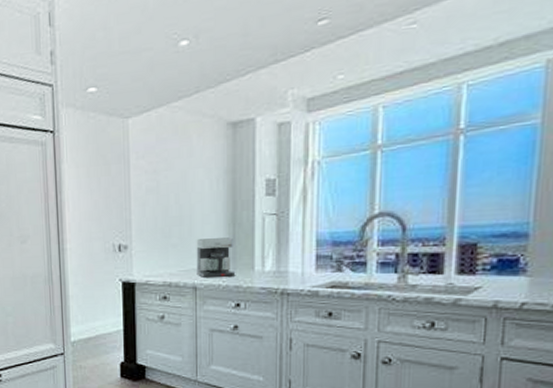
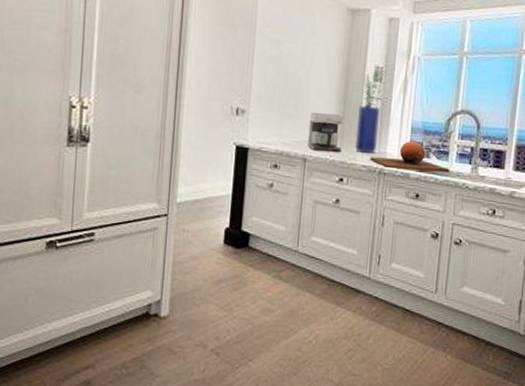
vase: none [249,178,279,274] -> present [354,66,386,153]
chopping board: none [269,256,369,288] -> present [370,141,450,173]

